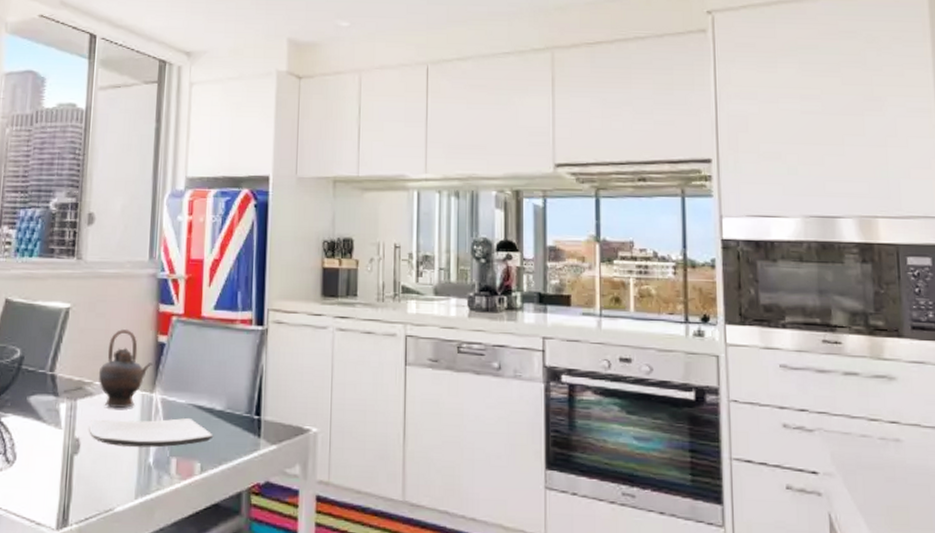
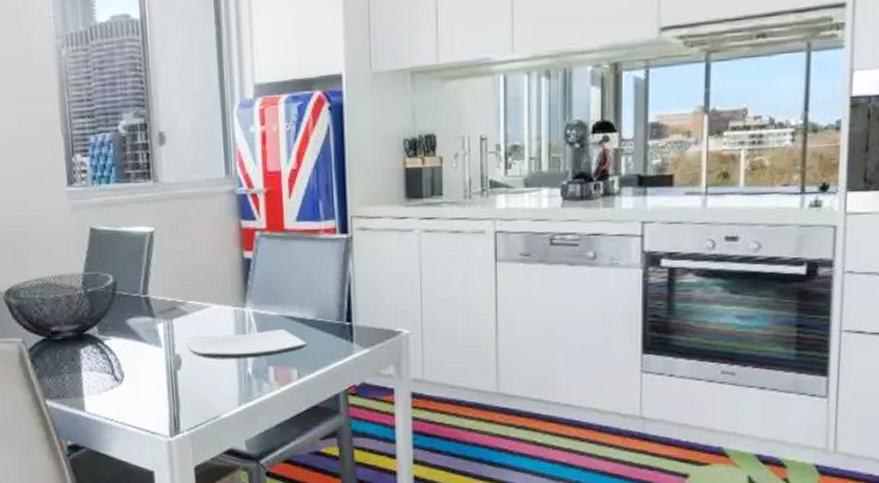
teapot: present [98,328,153,409] -> none [189,247,241,325]

